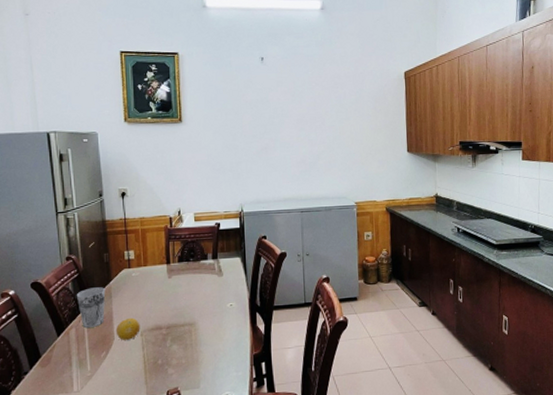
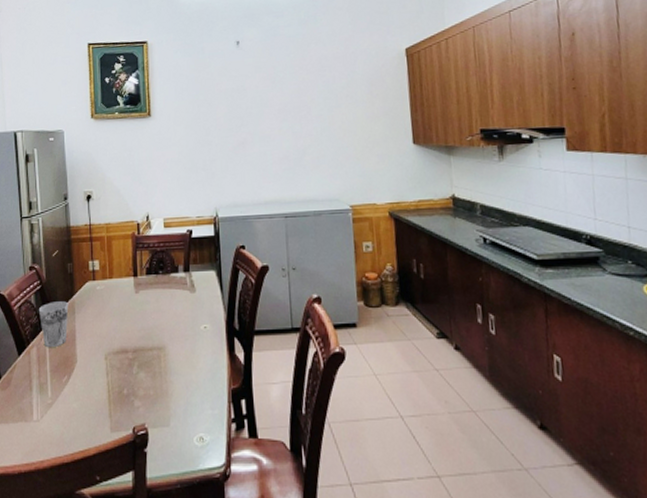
fruit: present [116,317,140,340] -> none [78,337,105,363]

